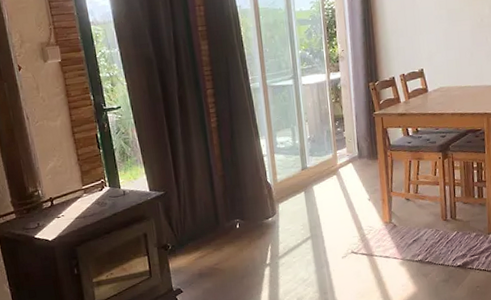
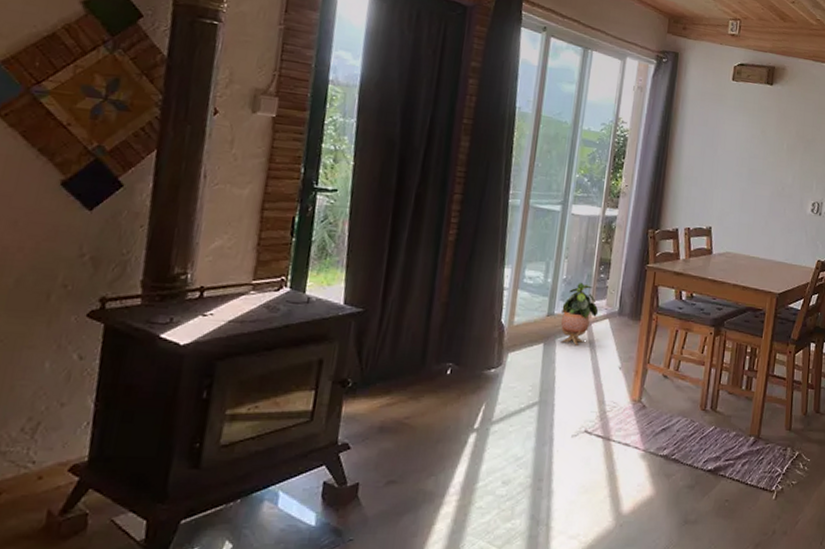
potted plant: none [312,138,342,189] -> present [560,282,599,345]

